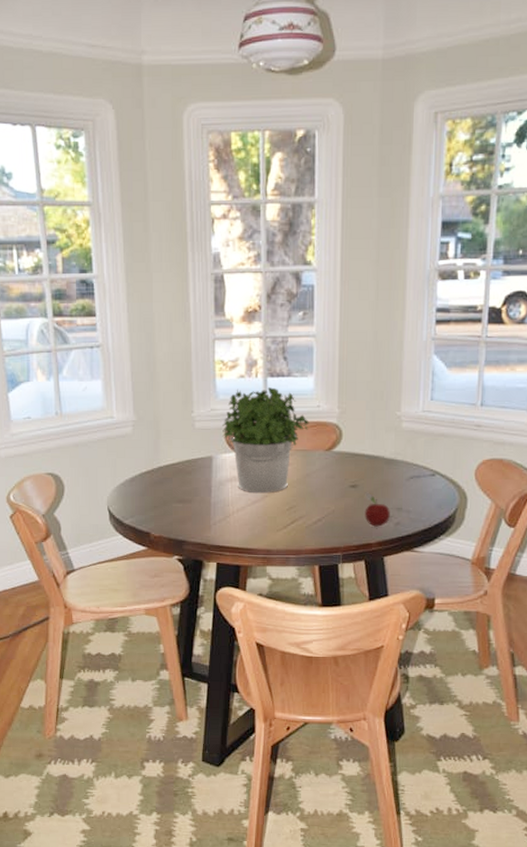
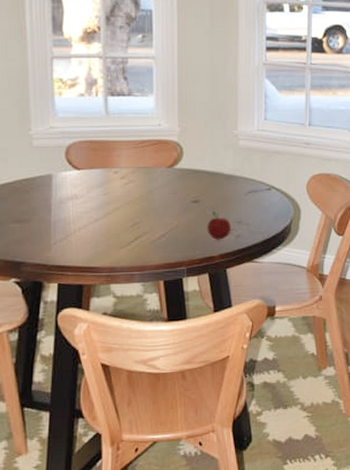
potted plant: present [222,387,309,493] -> none [62,106,151,210]

